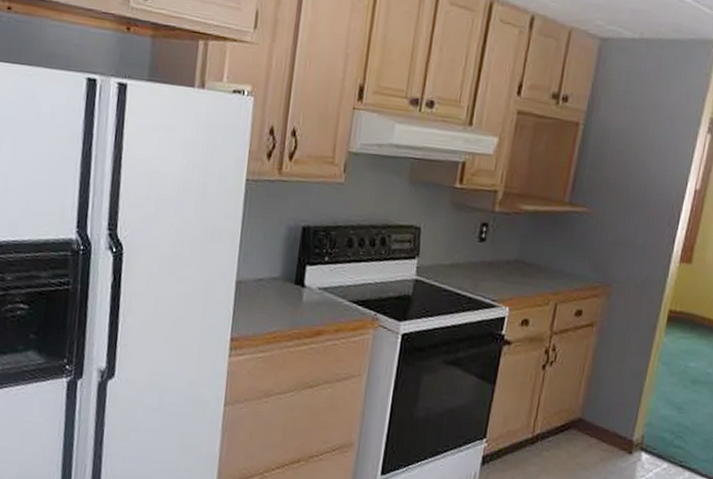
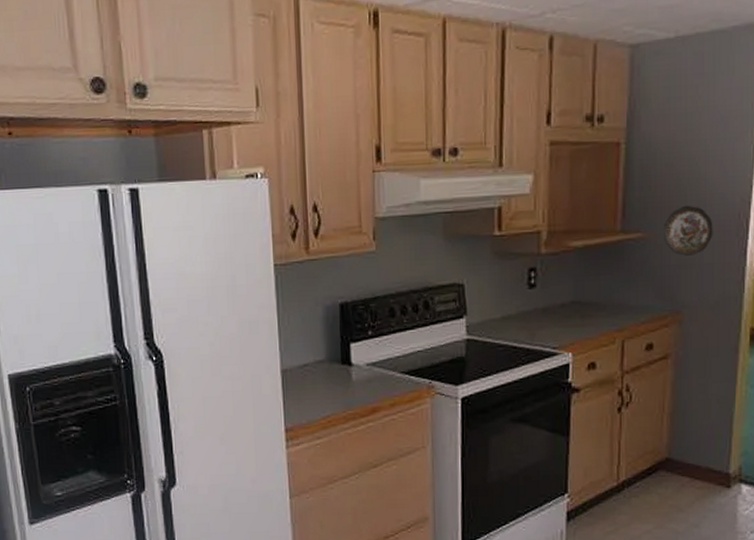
decorative plate: none [605,189,650,236] -> present [664,205,713,256]

